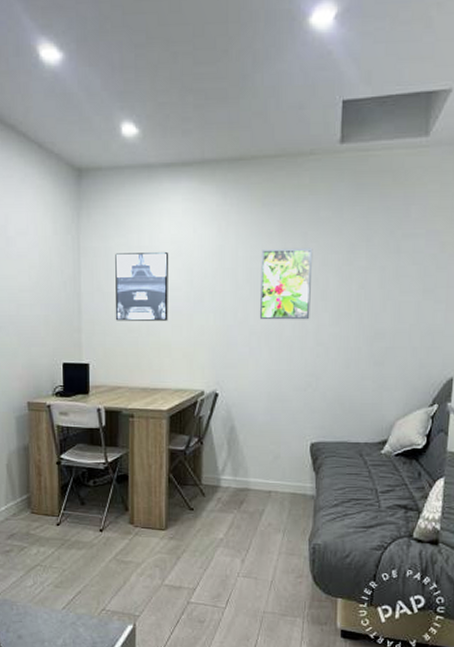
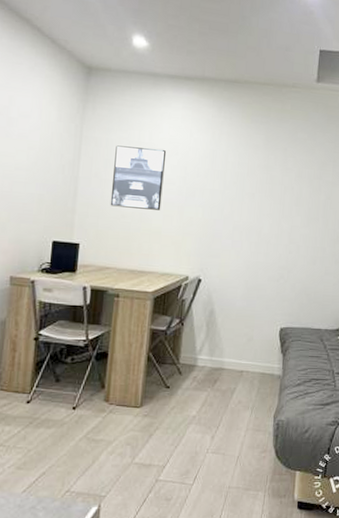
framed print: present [259,248,313,320] -> none [242,158,291,221]

